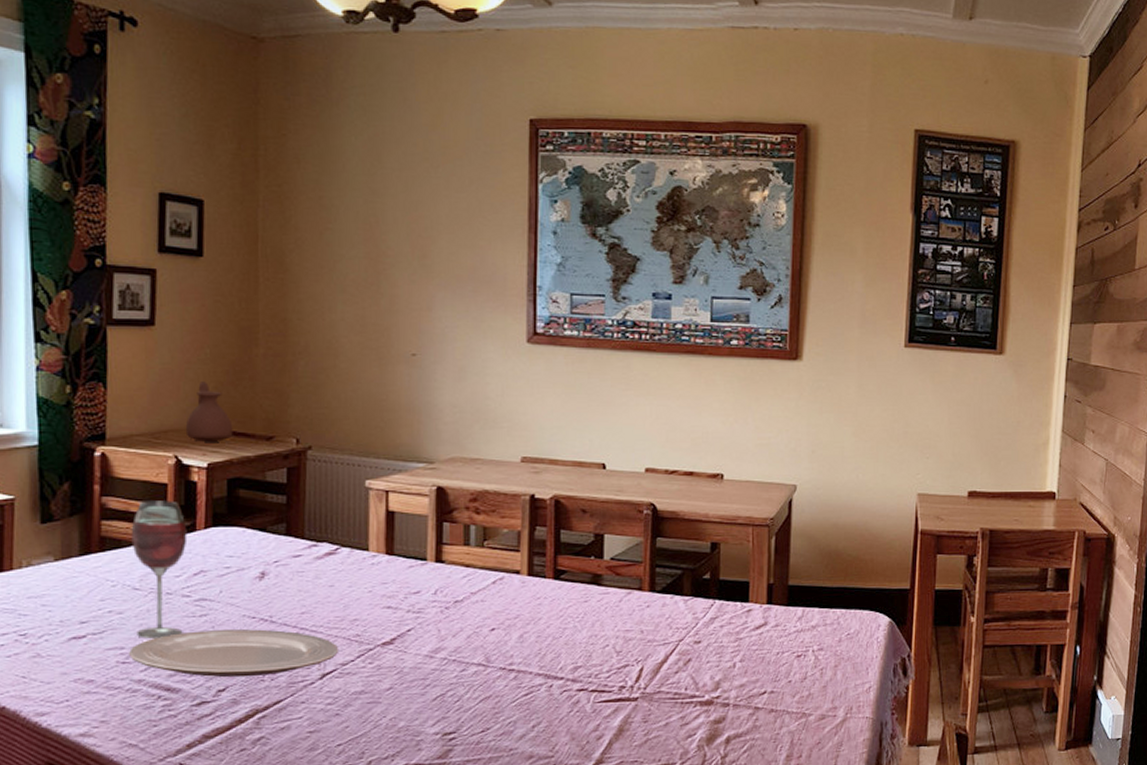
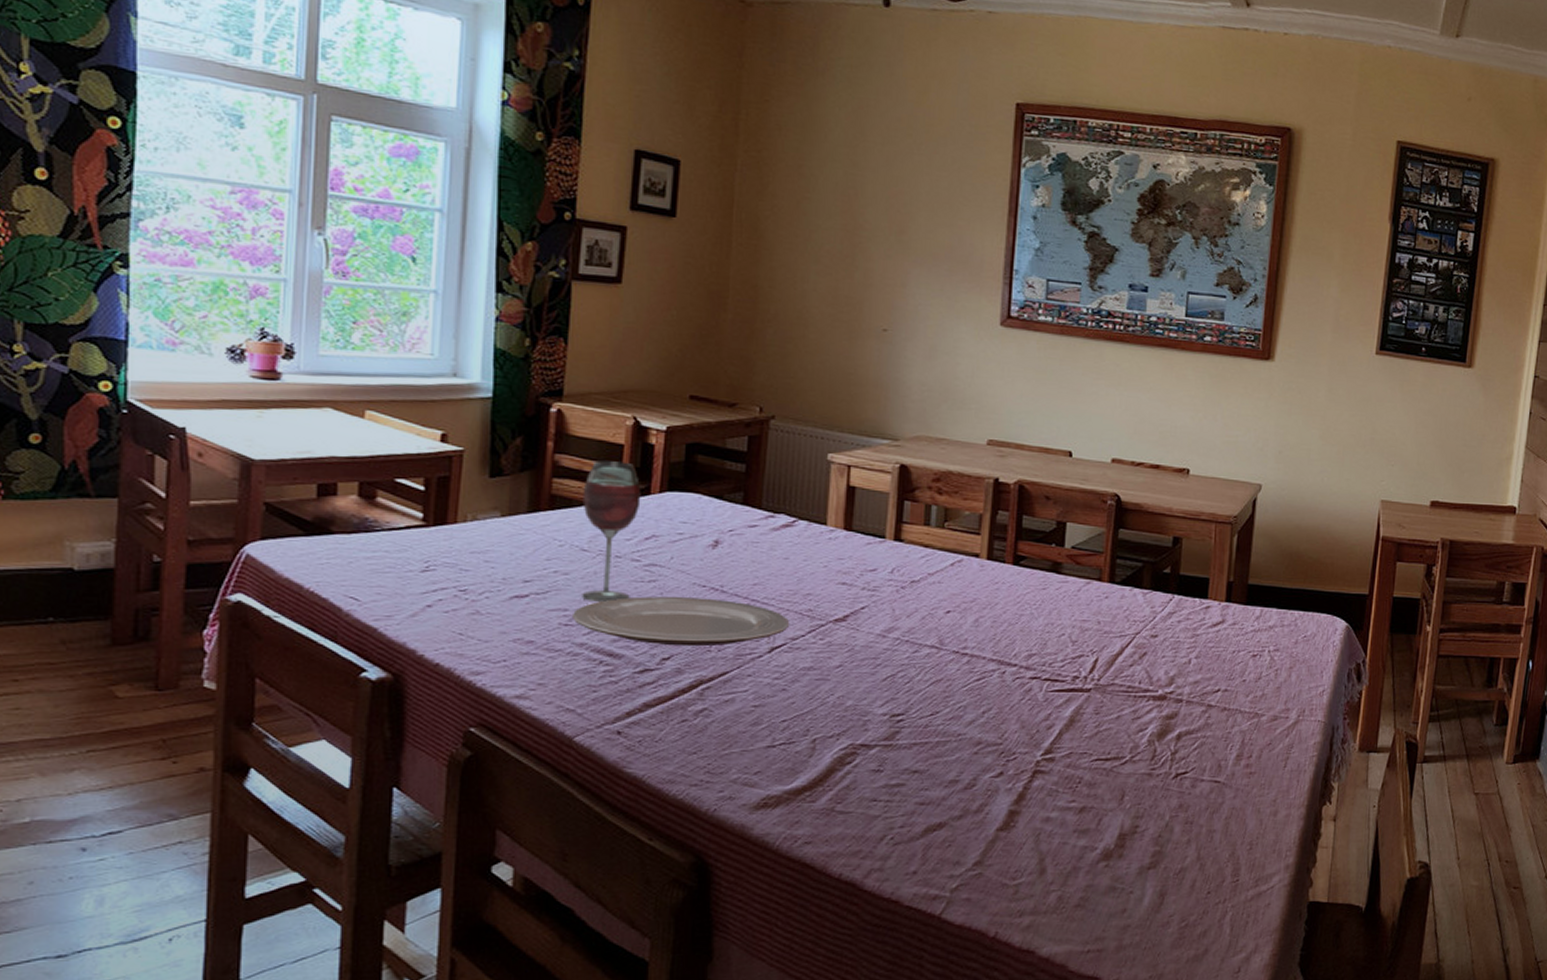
ceramic jug: present [185,382,233,442] -> none [646,343,695,406]

